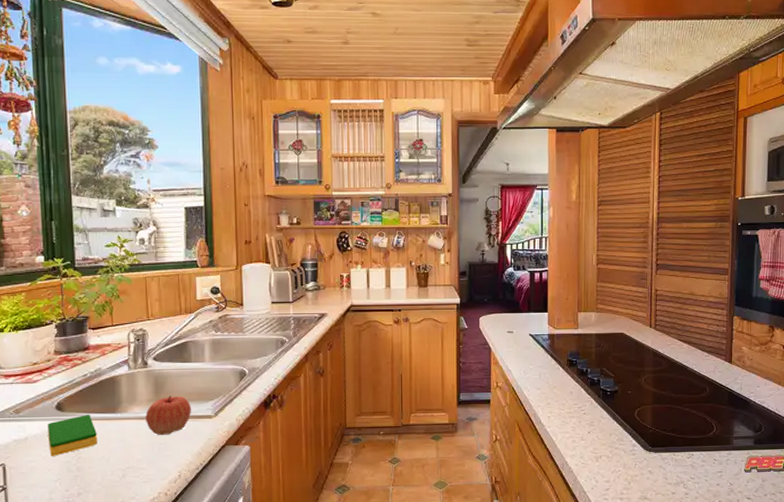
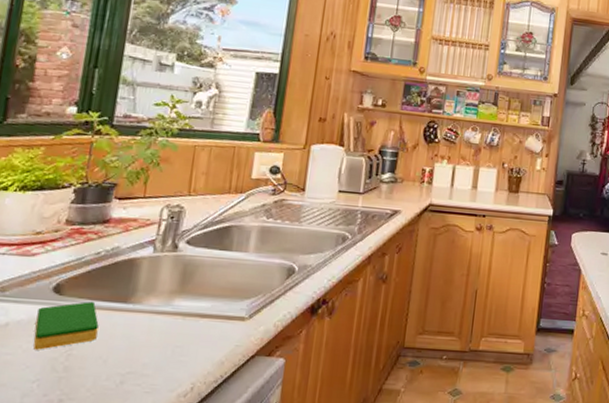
apple: present [146,395,191,436] -> none [162,288,222,337]

